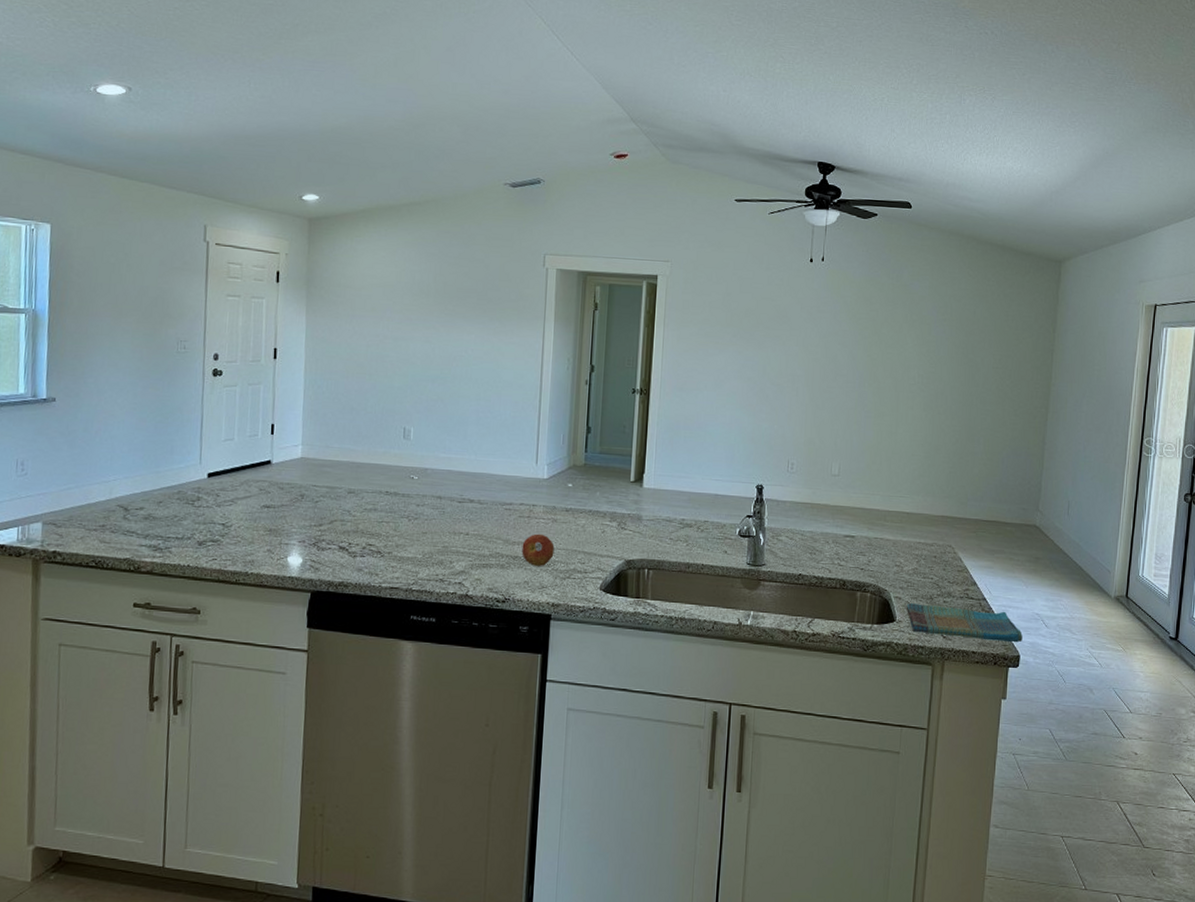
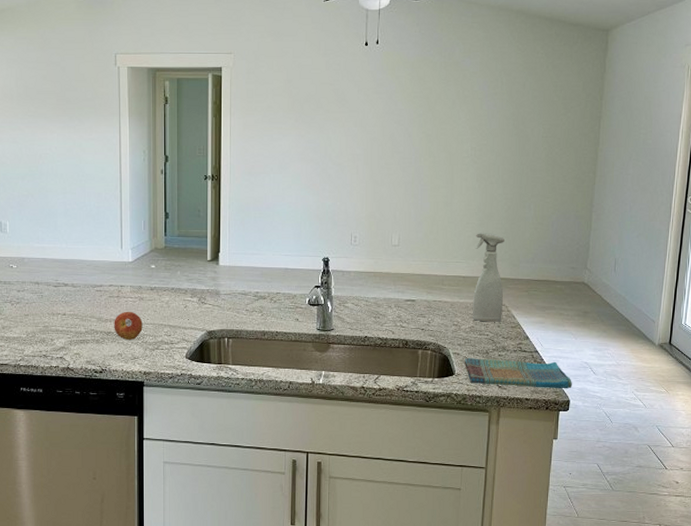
spray bottle: none [915,466,952,565] -> present [472,233,504,322]

